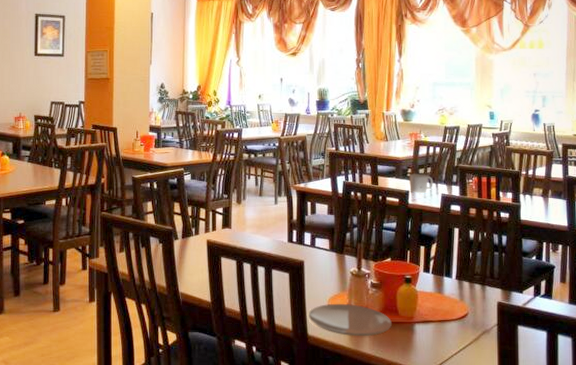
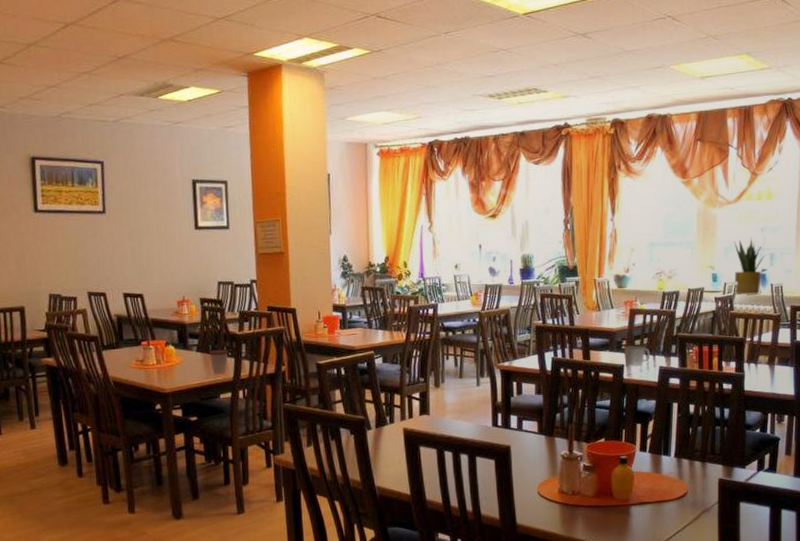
cup: none [38,158,55,184] -> present [208,346,228,375]
plate: present [308,303,392,336] -> none [516,488,606,522]
planter: none [509,82,538,132] -> present [734,238,766,295]

